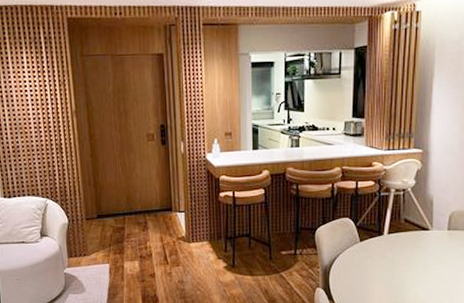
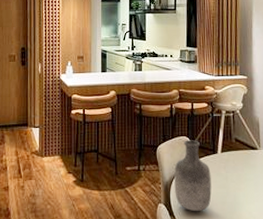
vase: none [334,221,375,296] -> present [174,140,212,212]

